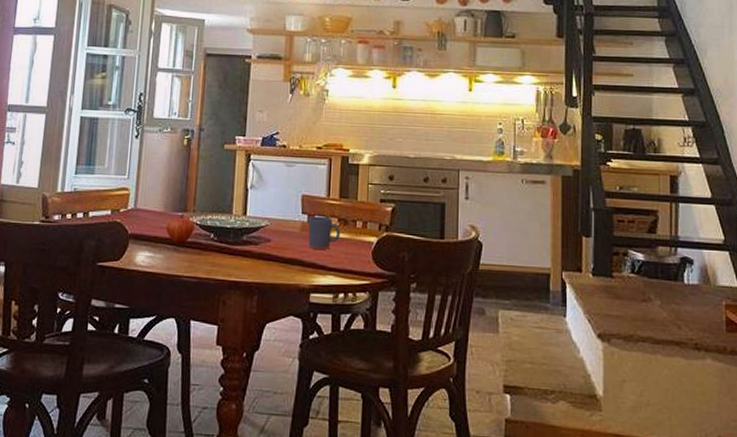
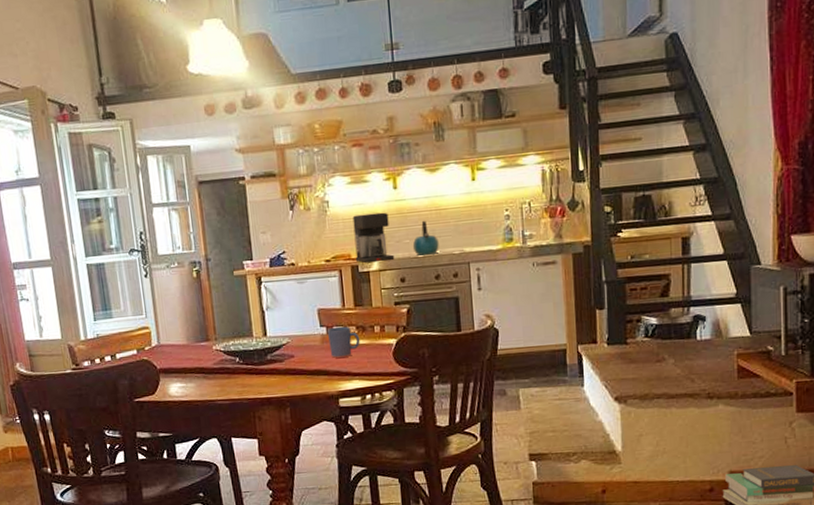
fruit: present [165,213,196,245] -> none [191,343,220,372]
coffee maker: none [346,107,386,157] -> present [352,212,395,264]
kettle: none [404,122,431,156] -> present [412,220,439,256]

